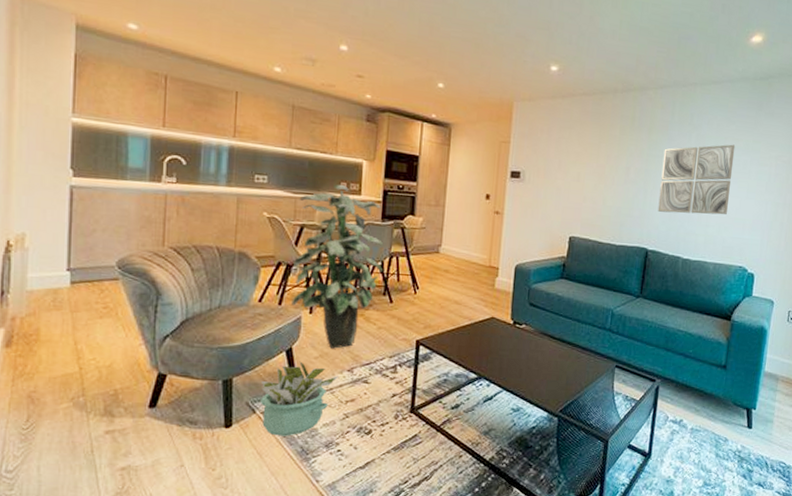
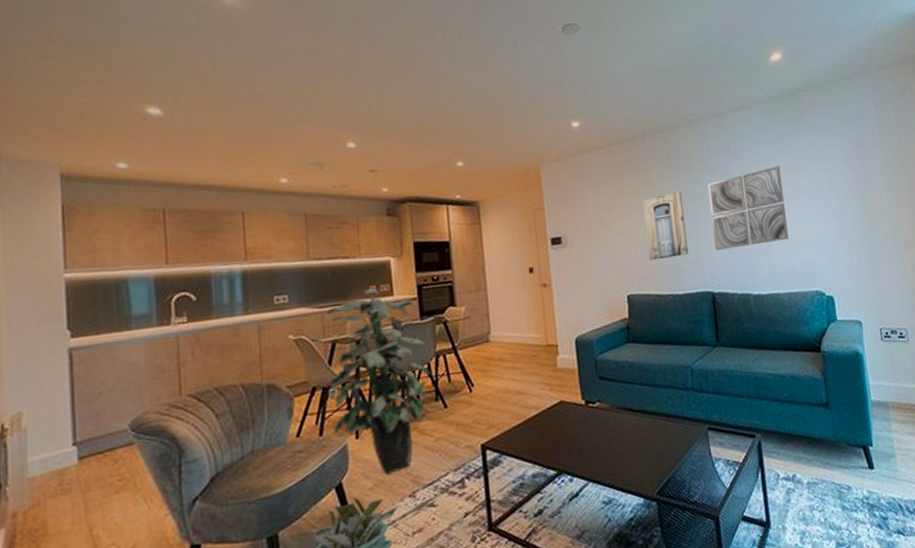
wall art: none [596,150,639,211] -> present [642,192,688,261]

